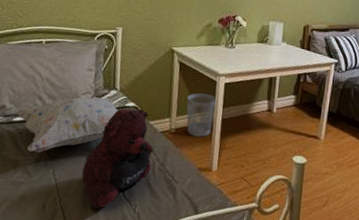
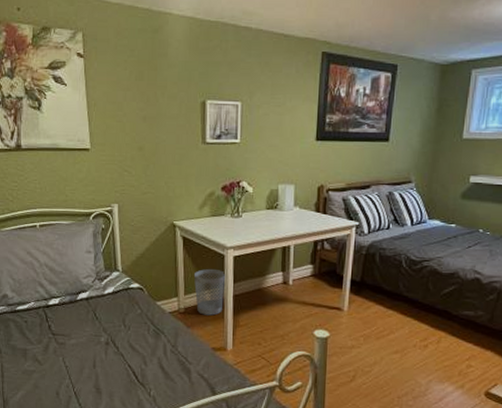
decorative pillow: present [16,97,118,153] -> none [18,279,123,341]
teddy bear: present [82,108,154,209] -> none [92,290,163,394]

